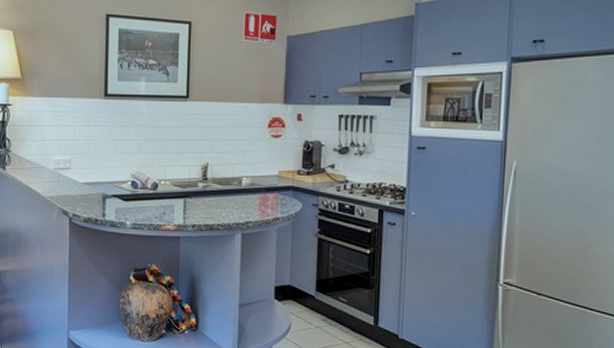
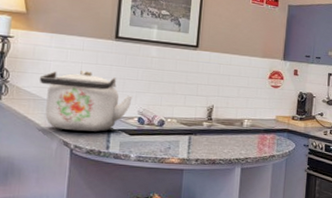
kettle: none [37,133,125,199] -> present [39,70,133,132]

